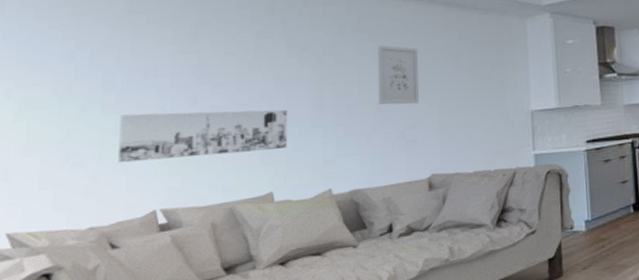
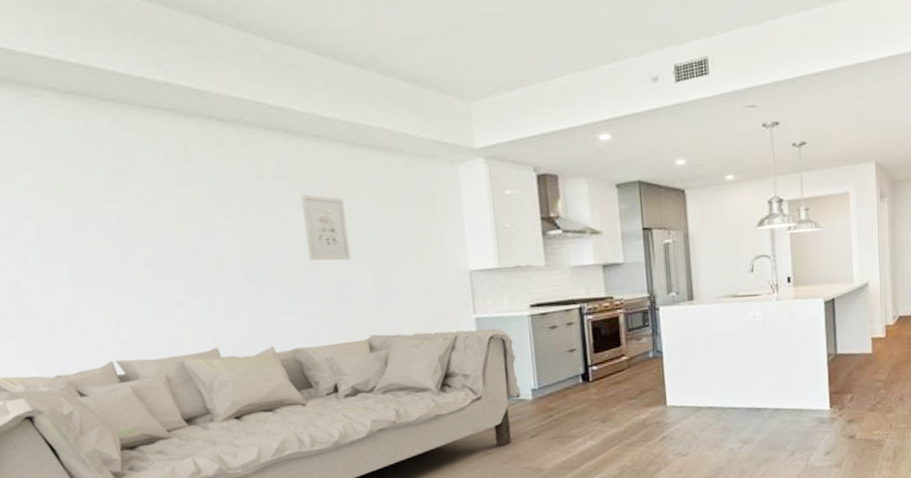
wall art: present [118,109,288,163] -> none [60,263,226,315]

